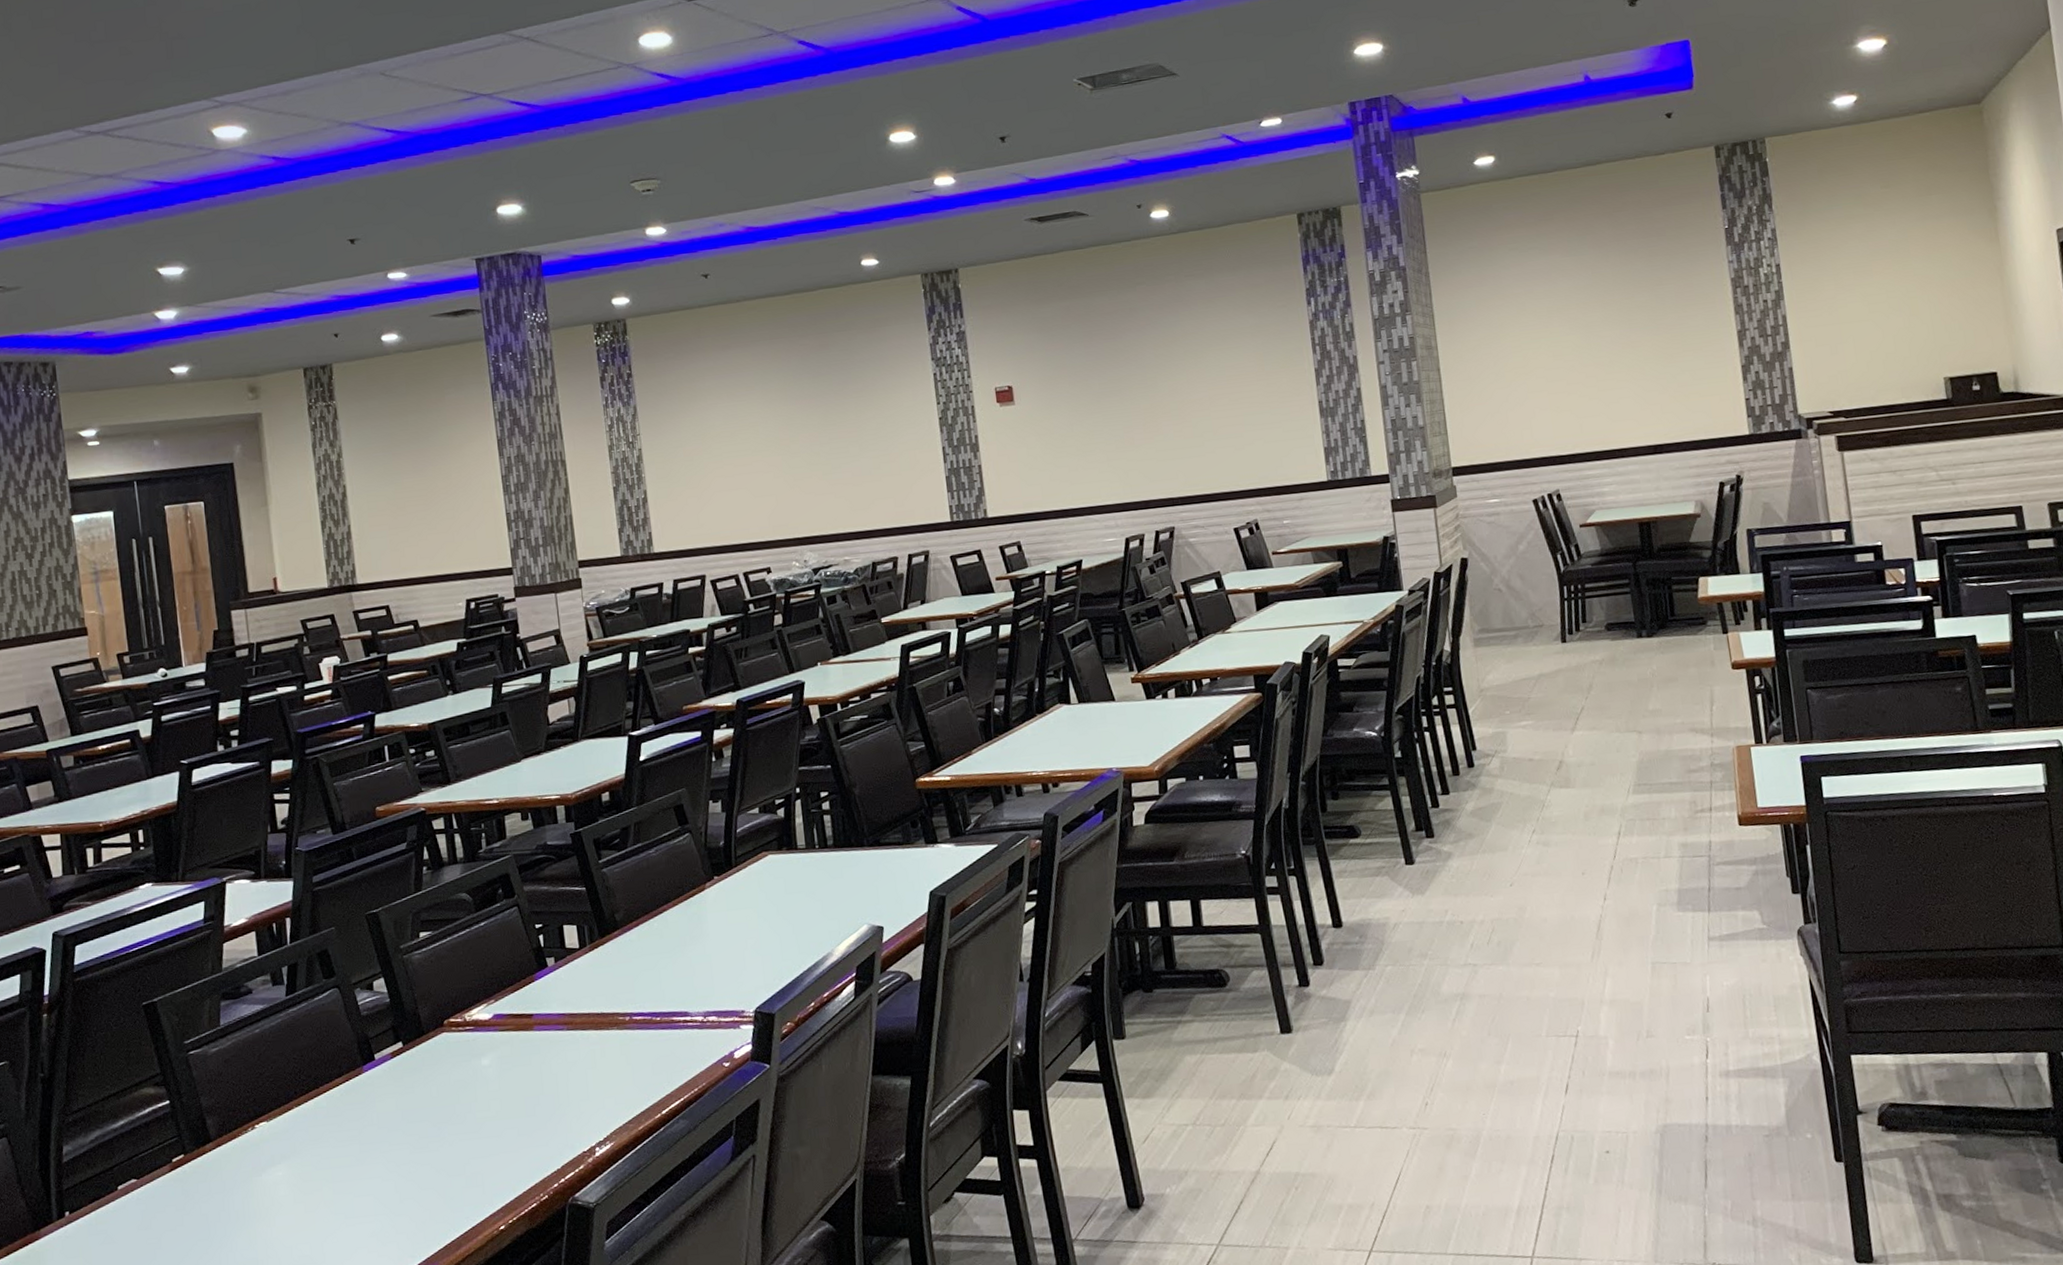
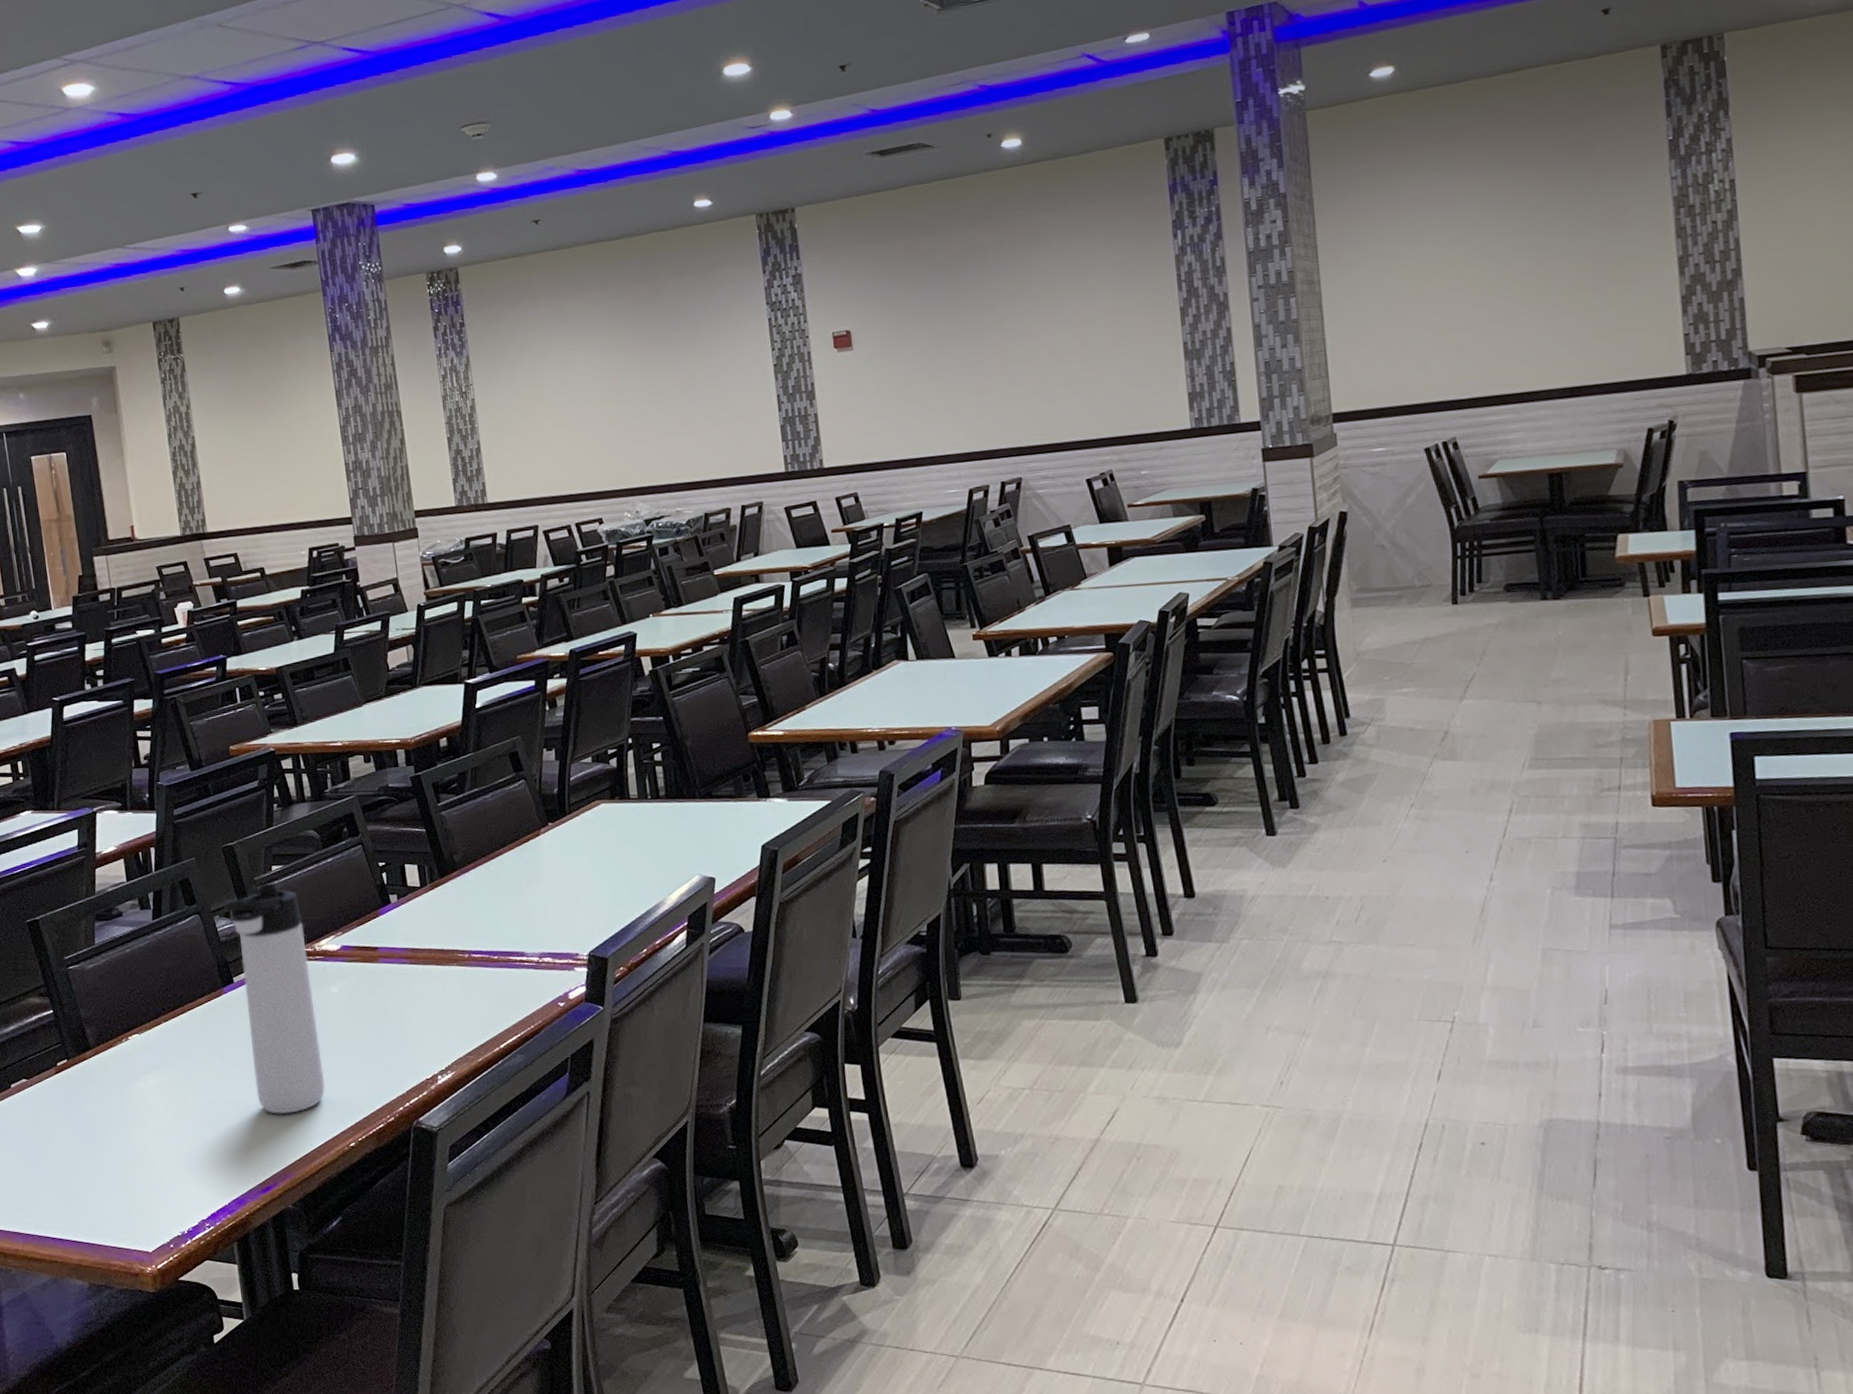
thermos bottle: none [365,951,473,1200] -> present [223,883,325,1114]

